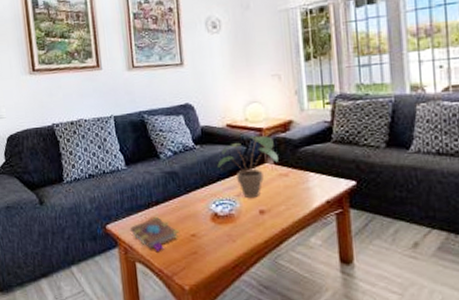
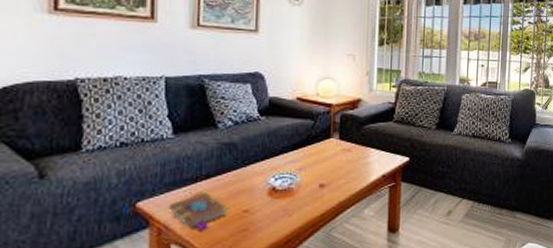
potted plant: present [217,135,278,199] -> none [282,110,344,173]

